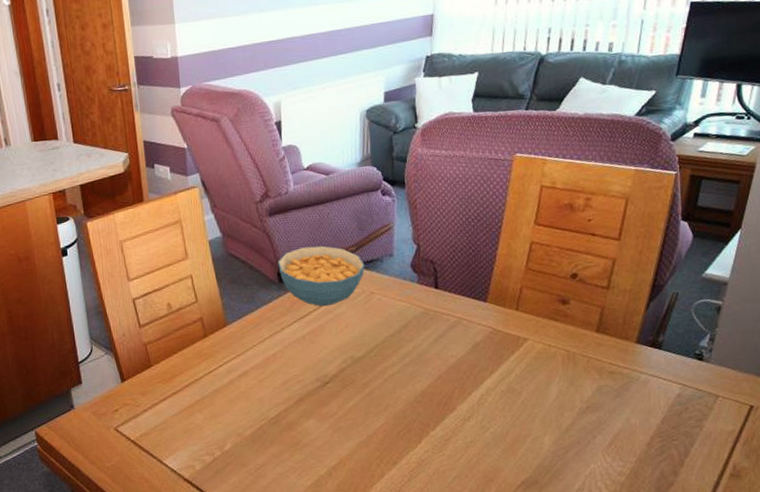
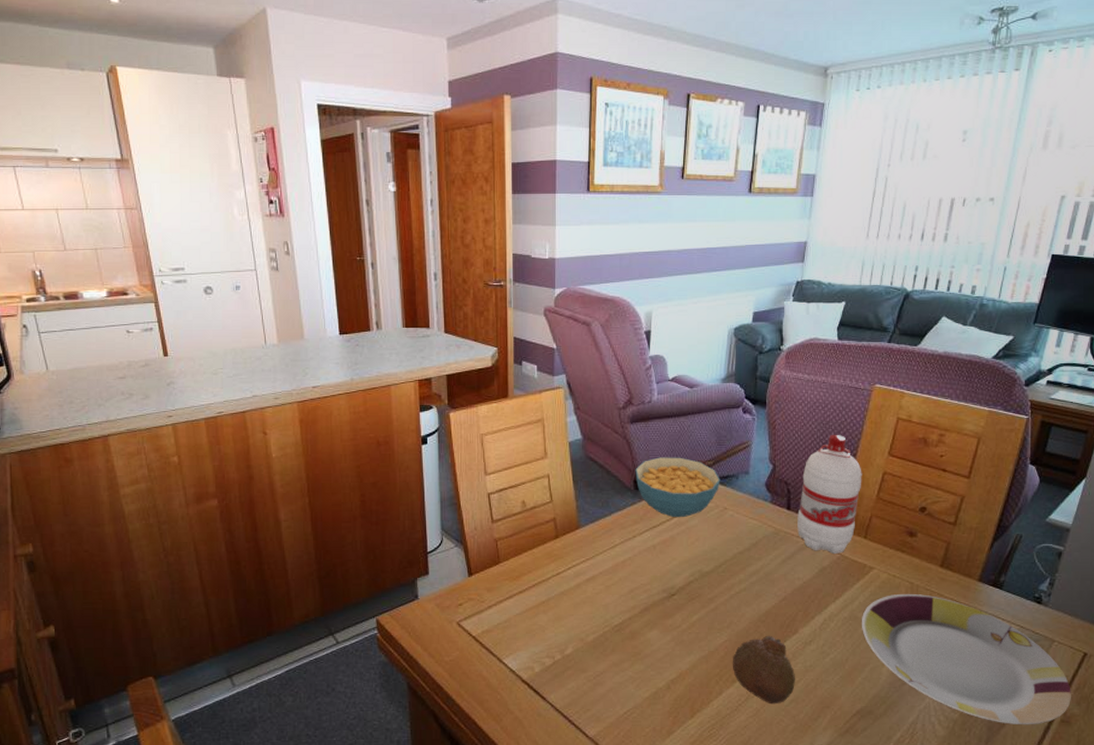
fruit: none [391,415,457,483] -> present [732,636,795,705]
water bottle: none [446,208,510,329] -> present [797,434,862,555]
plate: none [519,361,740,483] -> present [861,593,1071,725]

